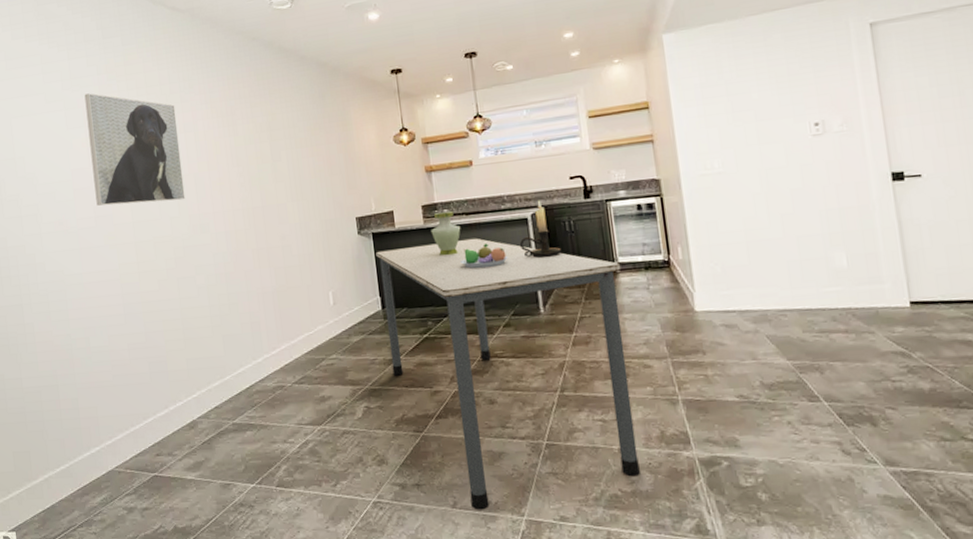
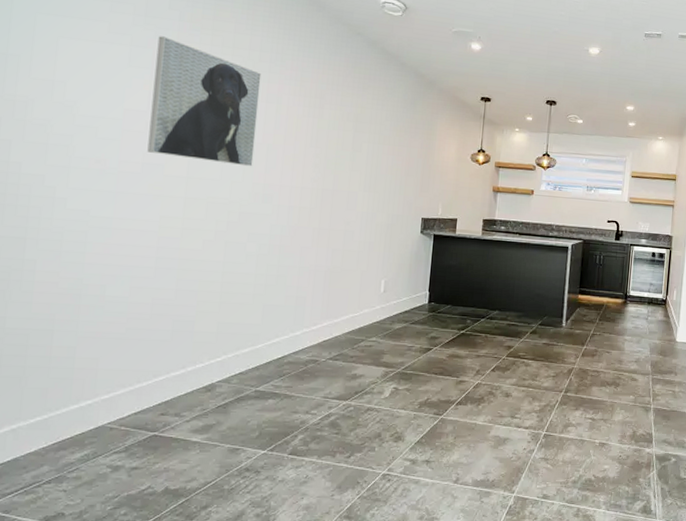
dining table: present [376,238,640,510] -> none [426,251,631,486]
vase: present [431,211,461,256] -> none [486,228,513,267]
fruit bowl: present [459,243,508,269] -> none [505,261,546,283]
candle holder: present [519,200,562,258] -> none [557,234,590,282]

